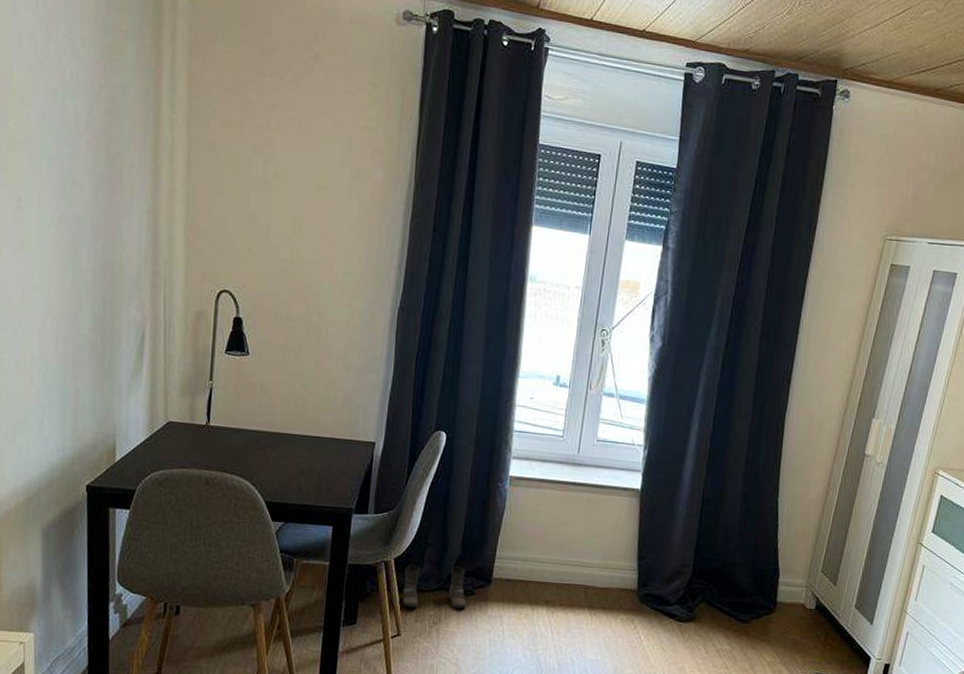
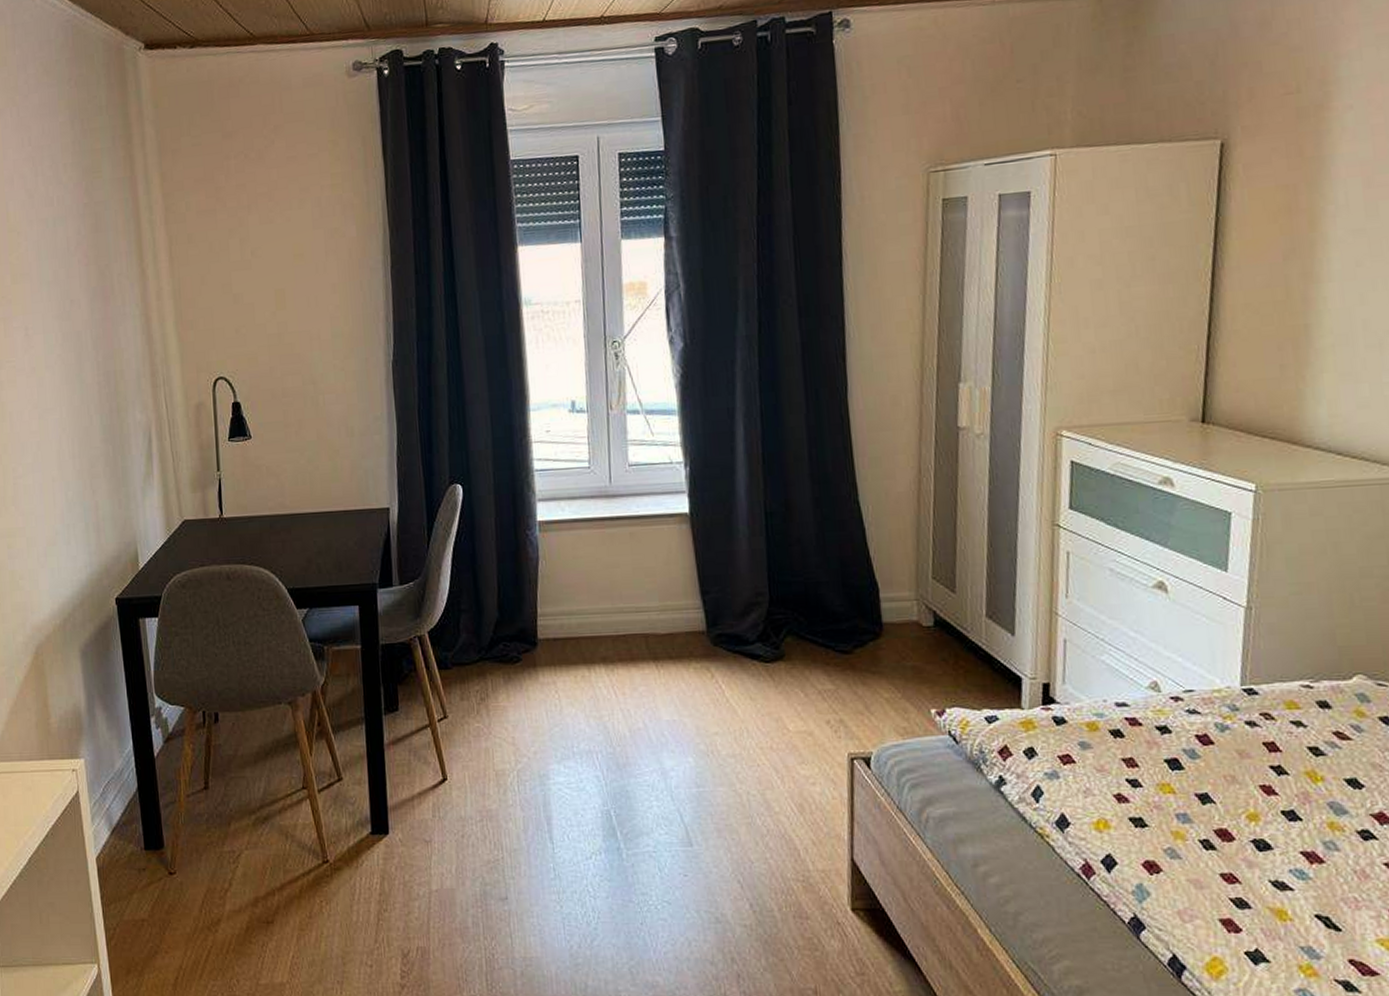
boots: present [403,565,466,609] -> none [441,631,514,685]

